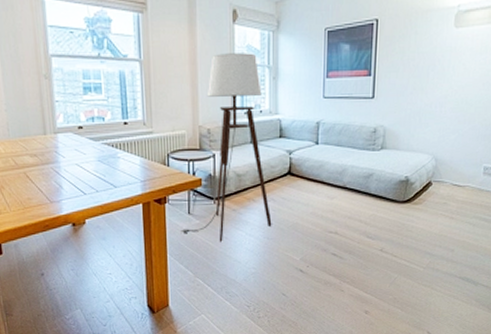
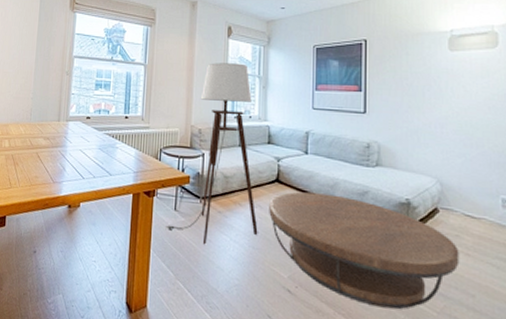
coffee table: none [282,180,446,272] -> present [269,192,460,310]

